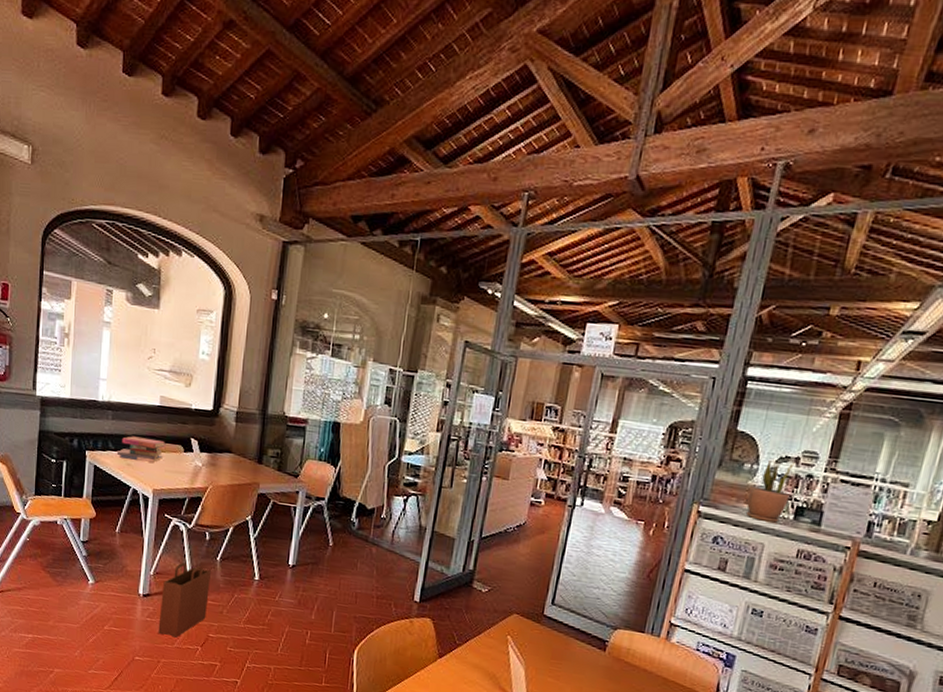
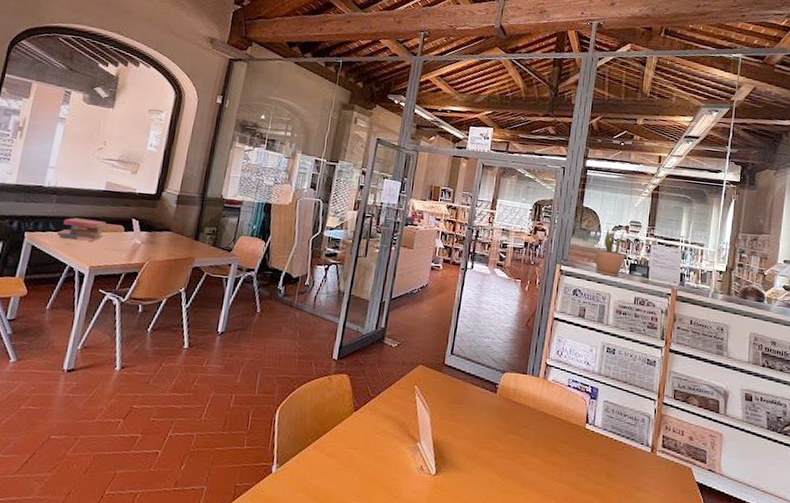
shopping bag: present [158,562,211,638] -> none [79,335,140,412]

